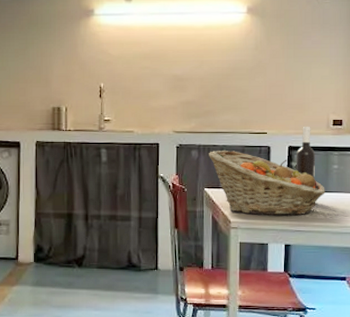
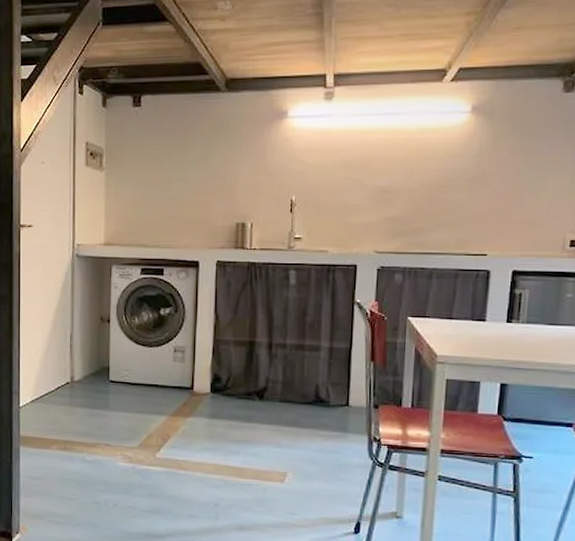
fruit basket: present [209,150,325,216] -> none [415,273,555,351]
wine bottle: present [295,126,316,179] -> none [519,247,546,309]

